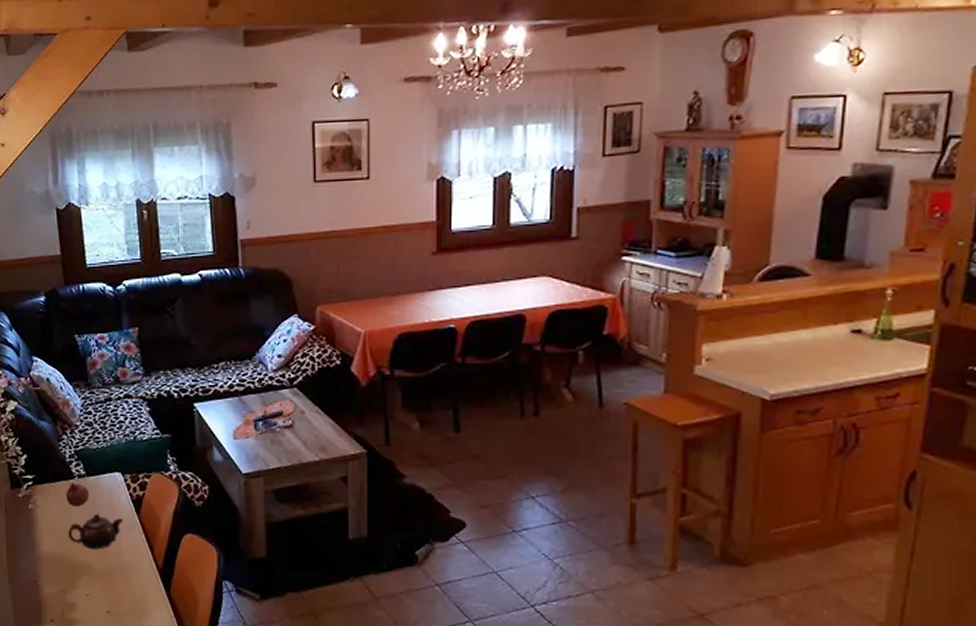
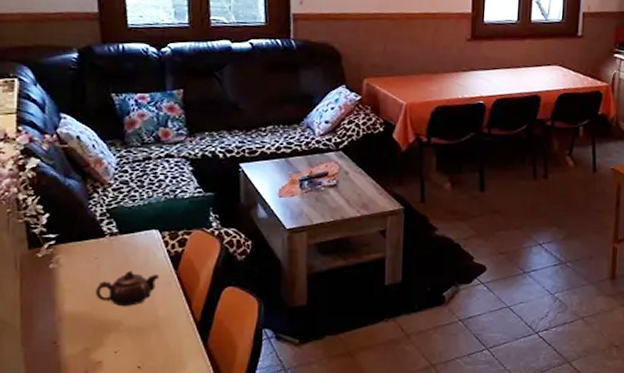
fruit: present [66,483,89,508] -> none [95,241,122,266]

